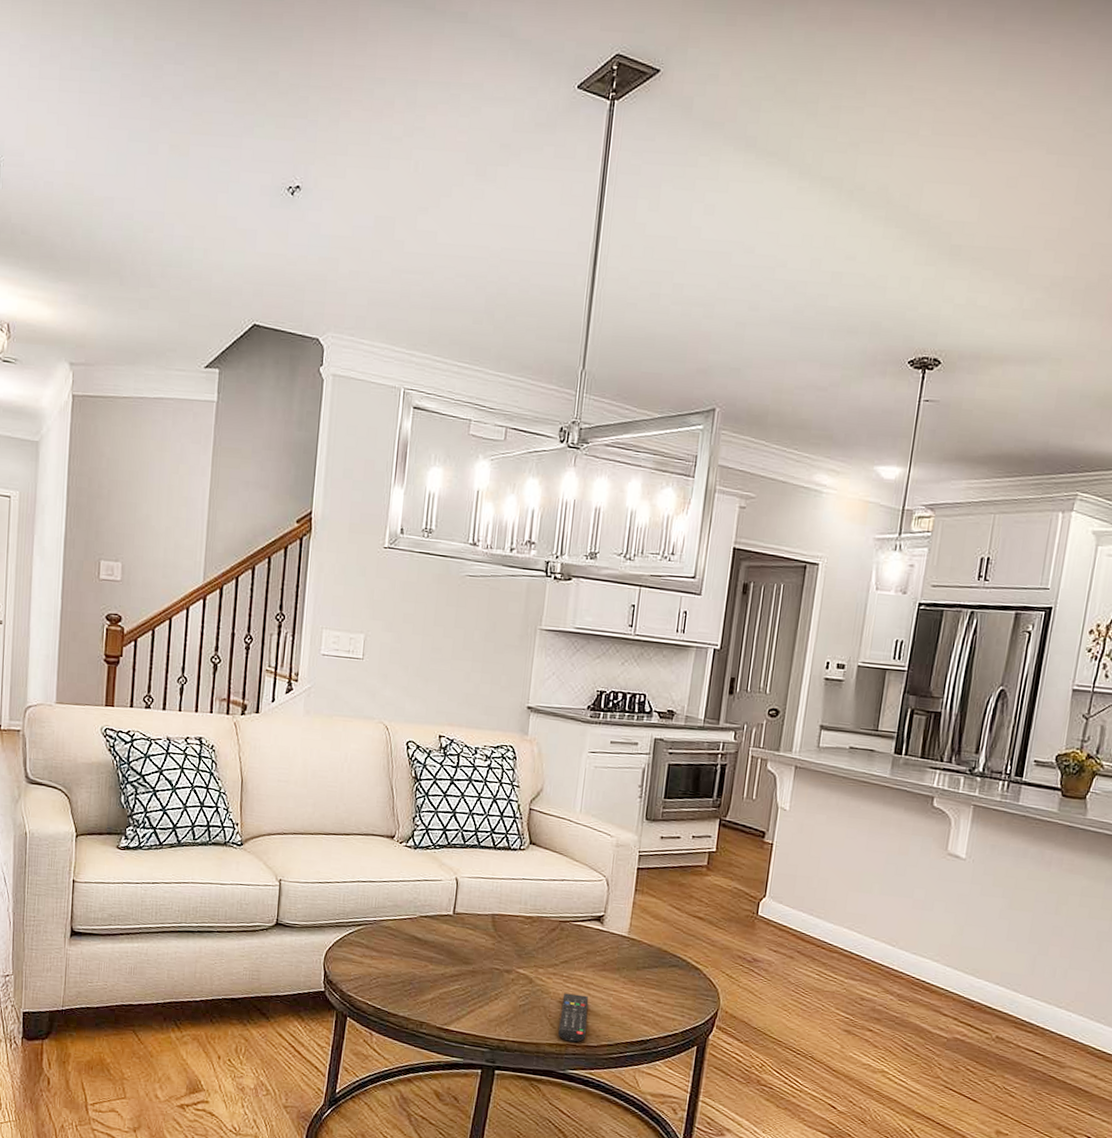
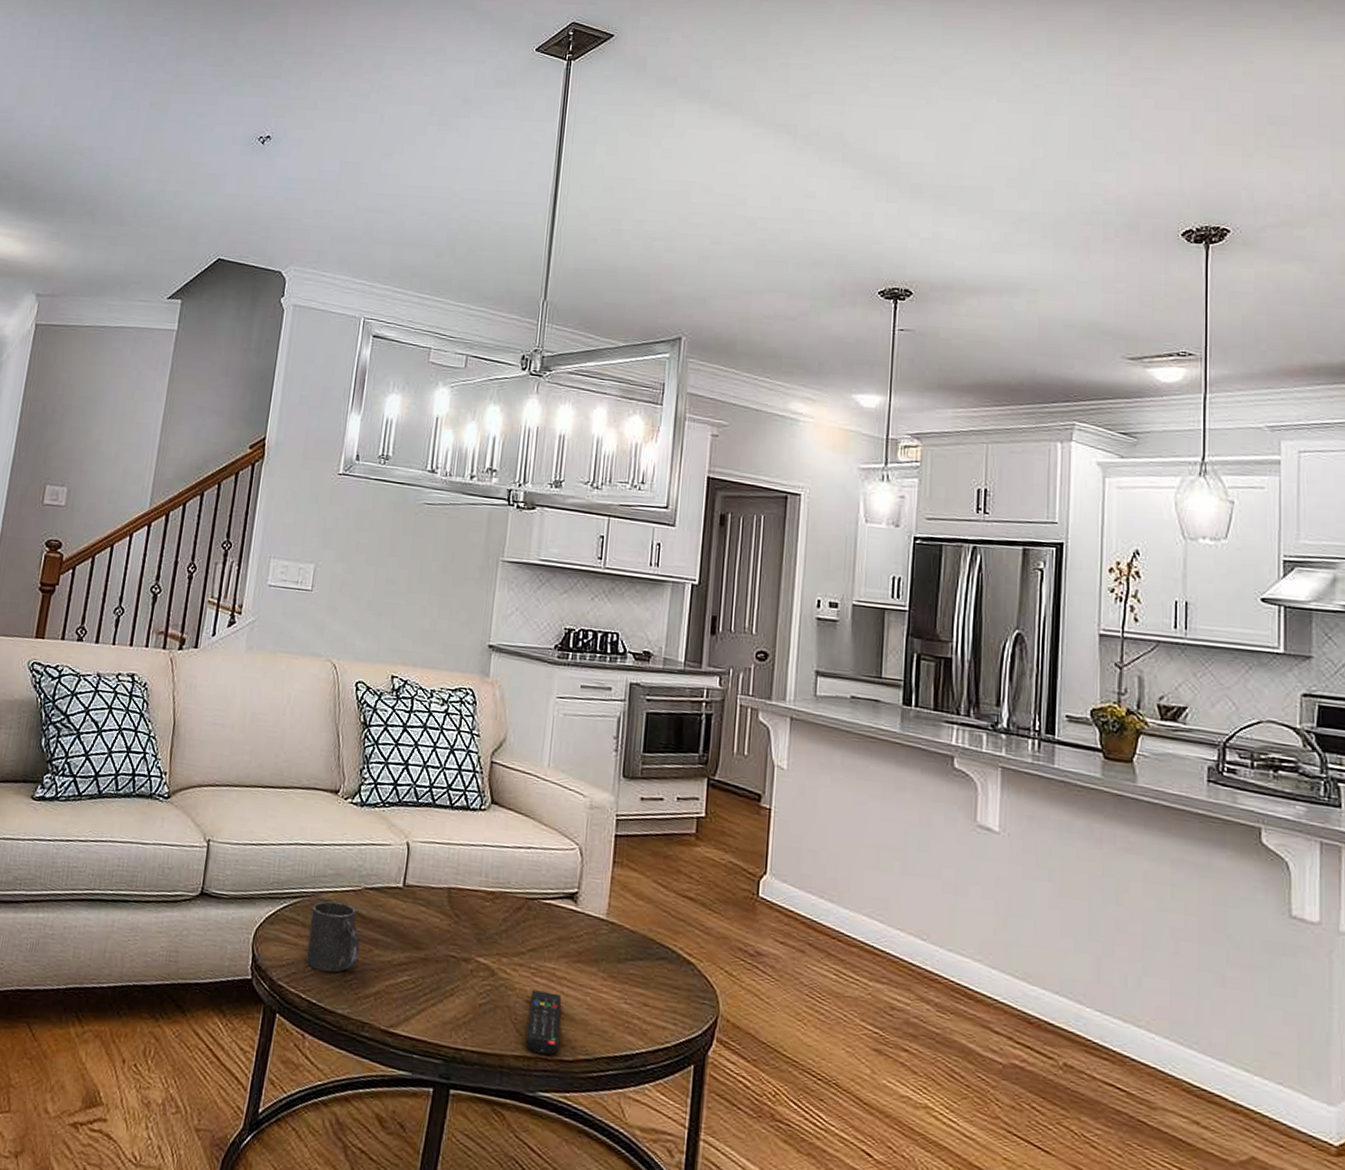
mug: none [371,927,417,984] -> present [306,901,360,973]

